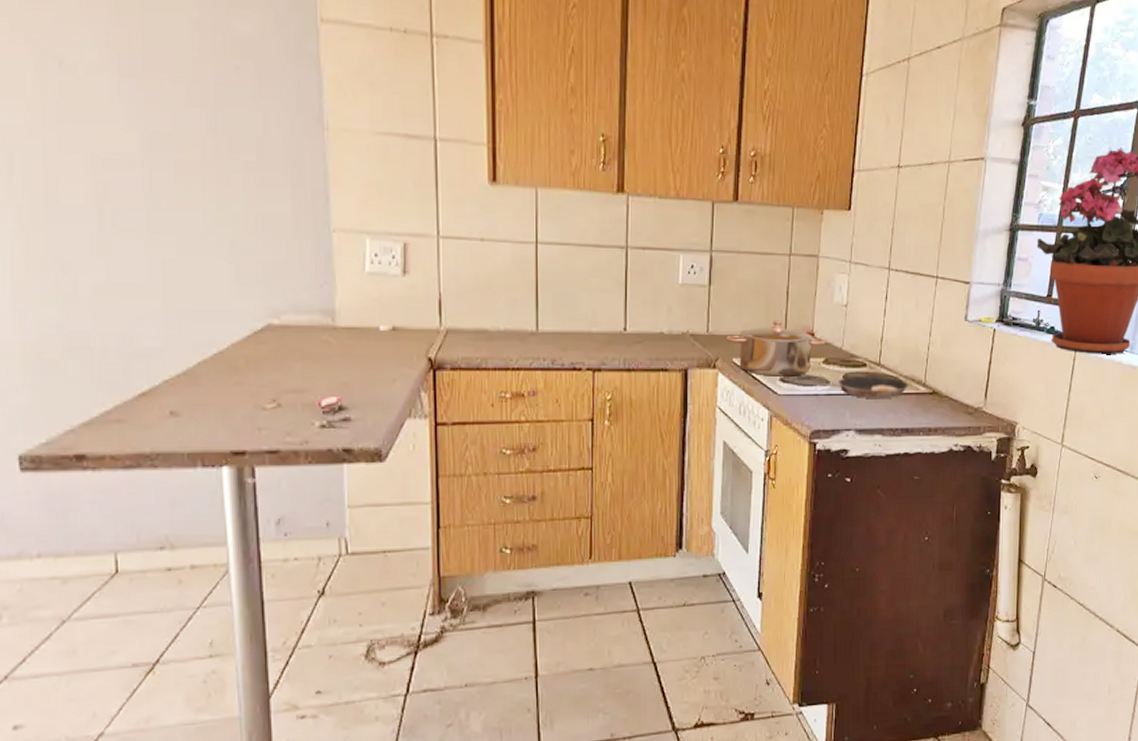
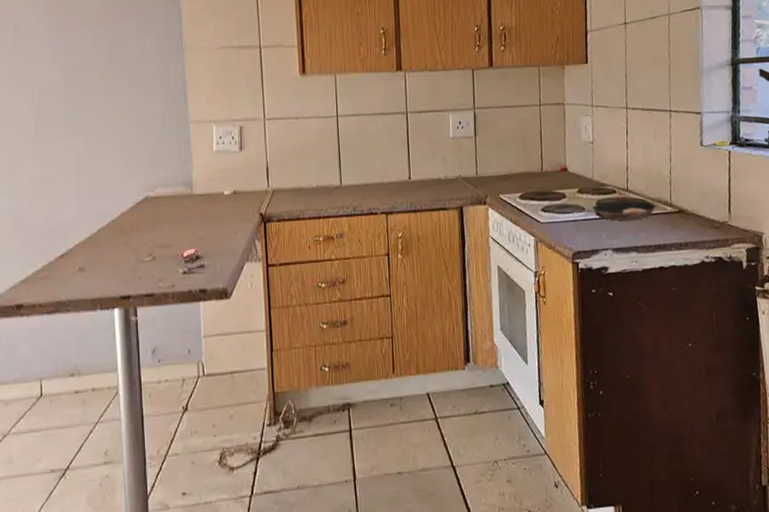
cooking pot: present [726,320,825,377] -> none [493,159,578,208]

